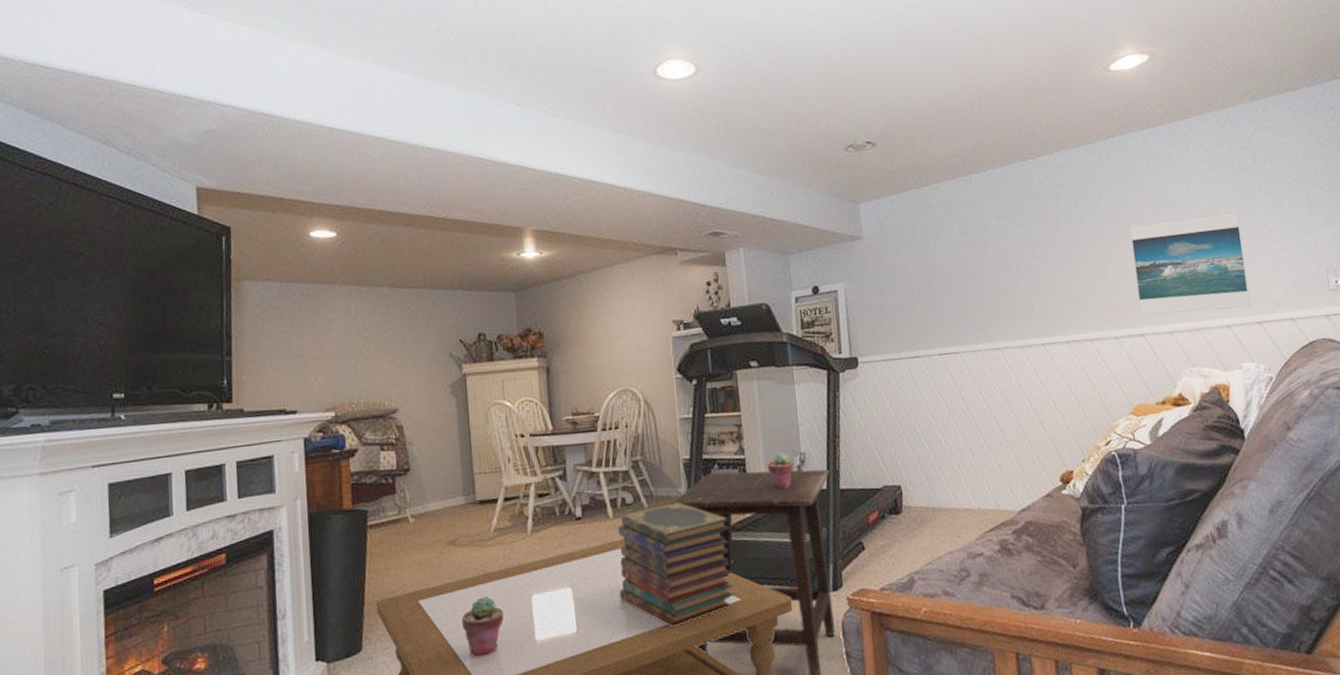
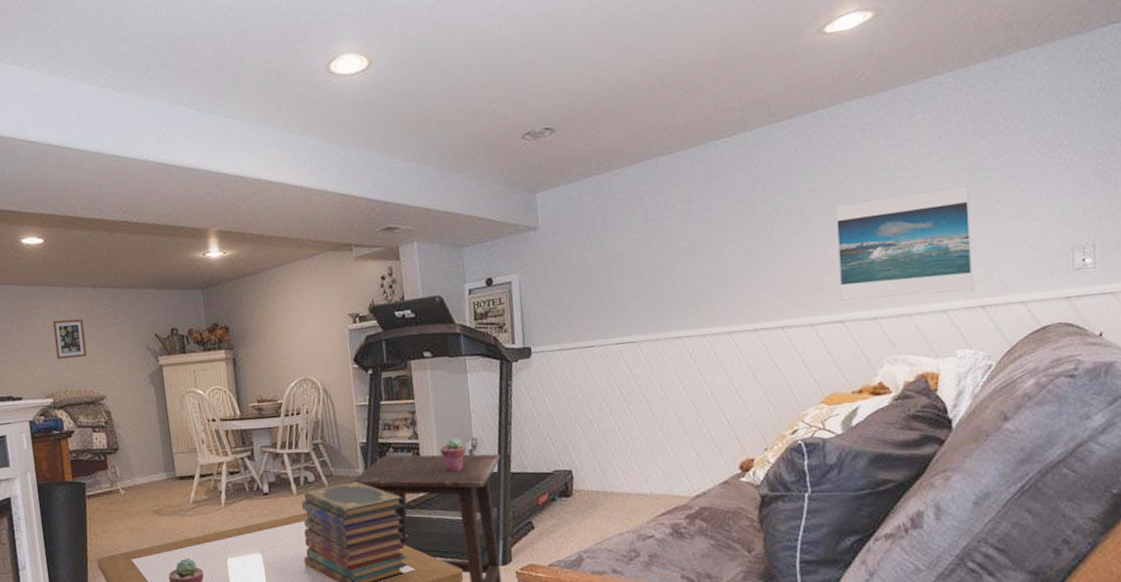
picture frame: none [341,321,379,368] -> present [53,318,87,360]

